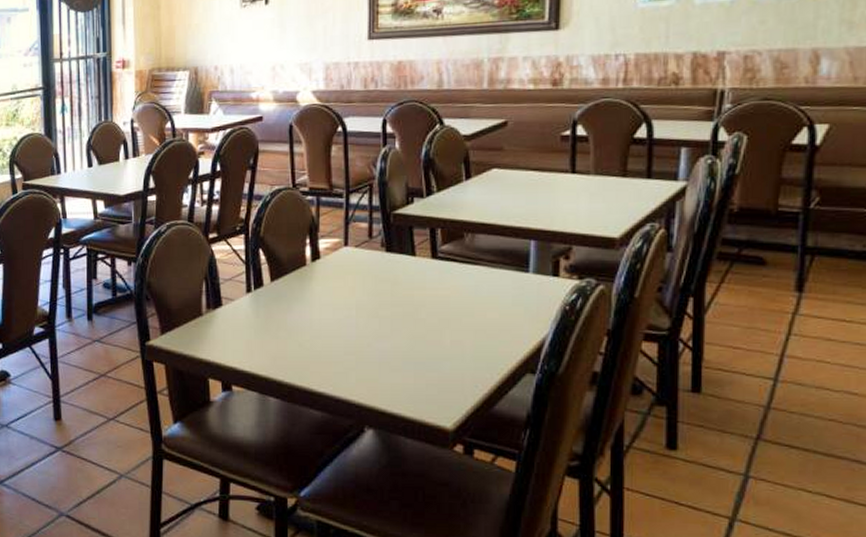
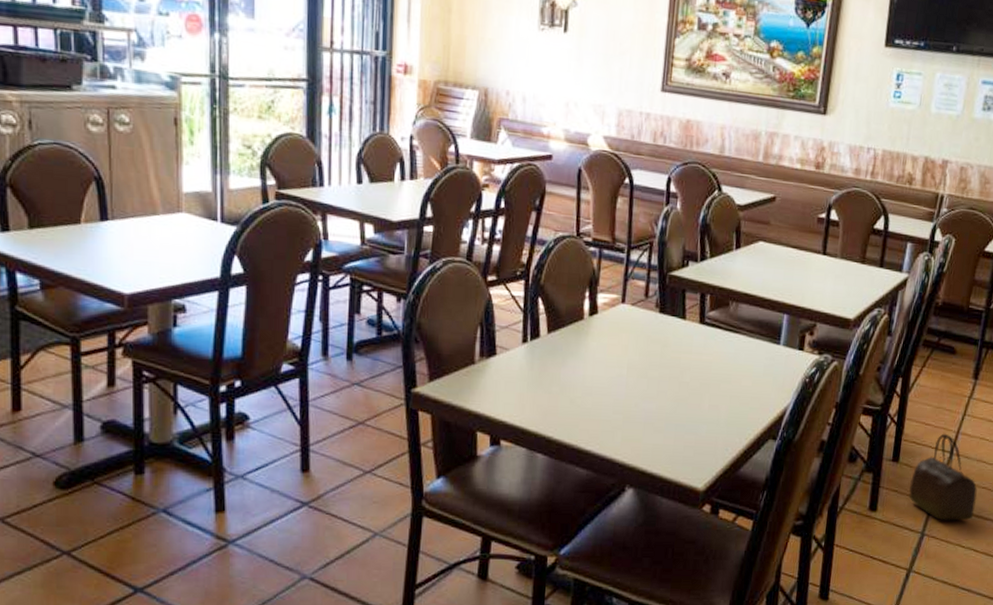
handbag: none [720,357,823,460] -> present [909,433,977,521]

